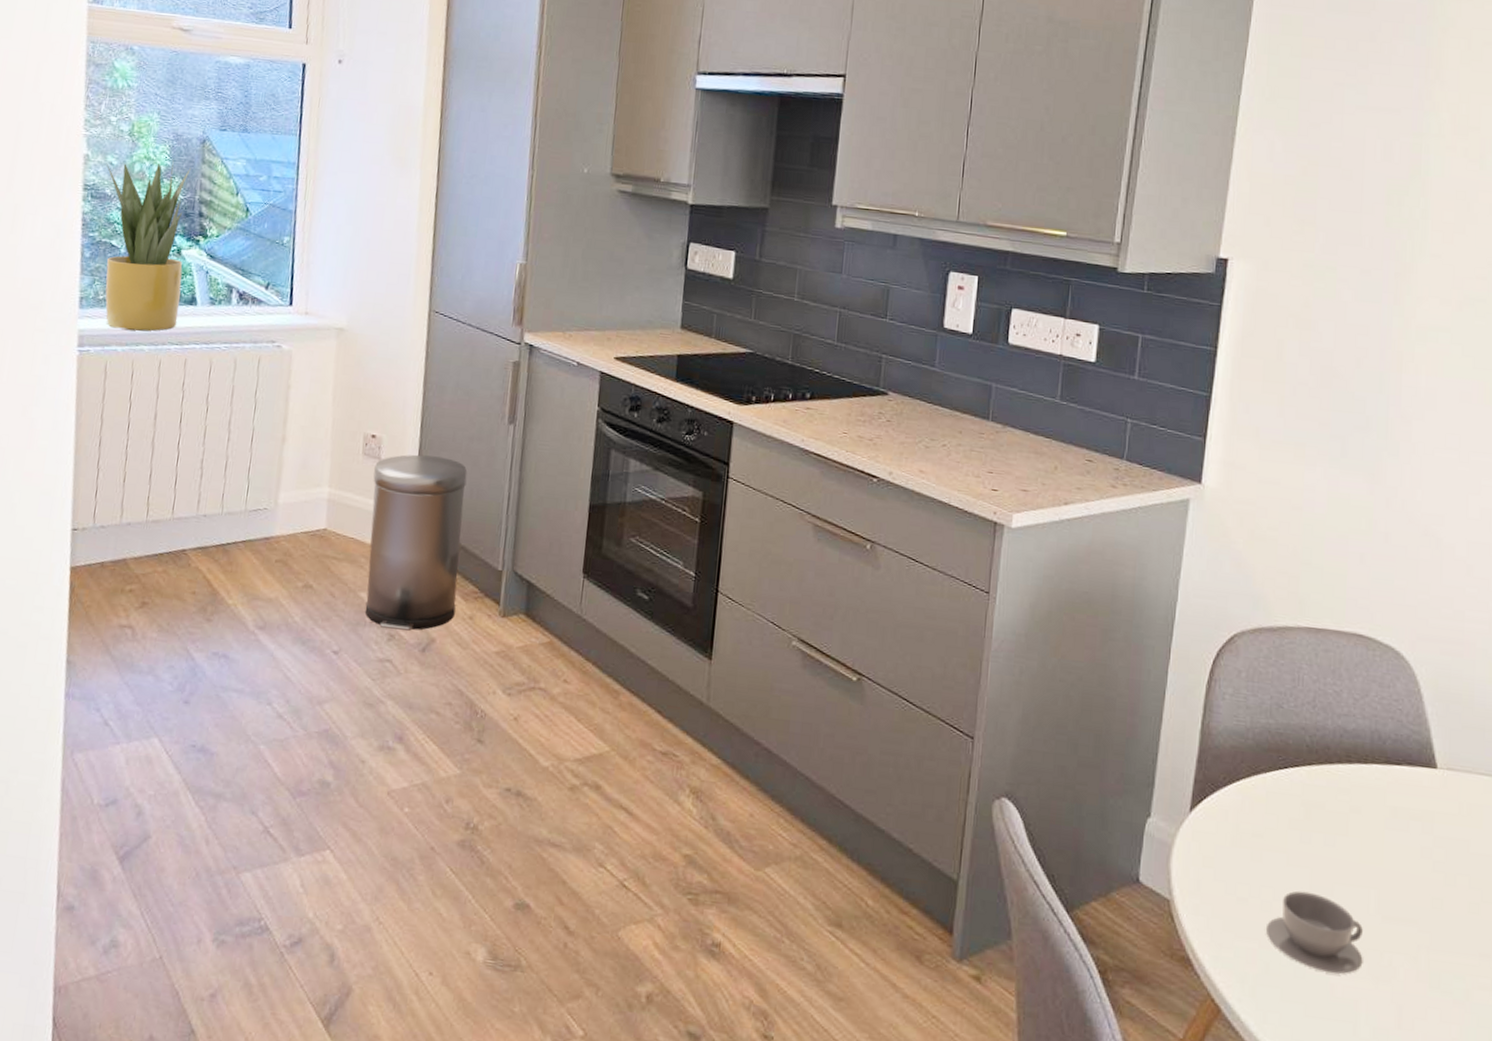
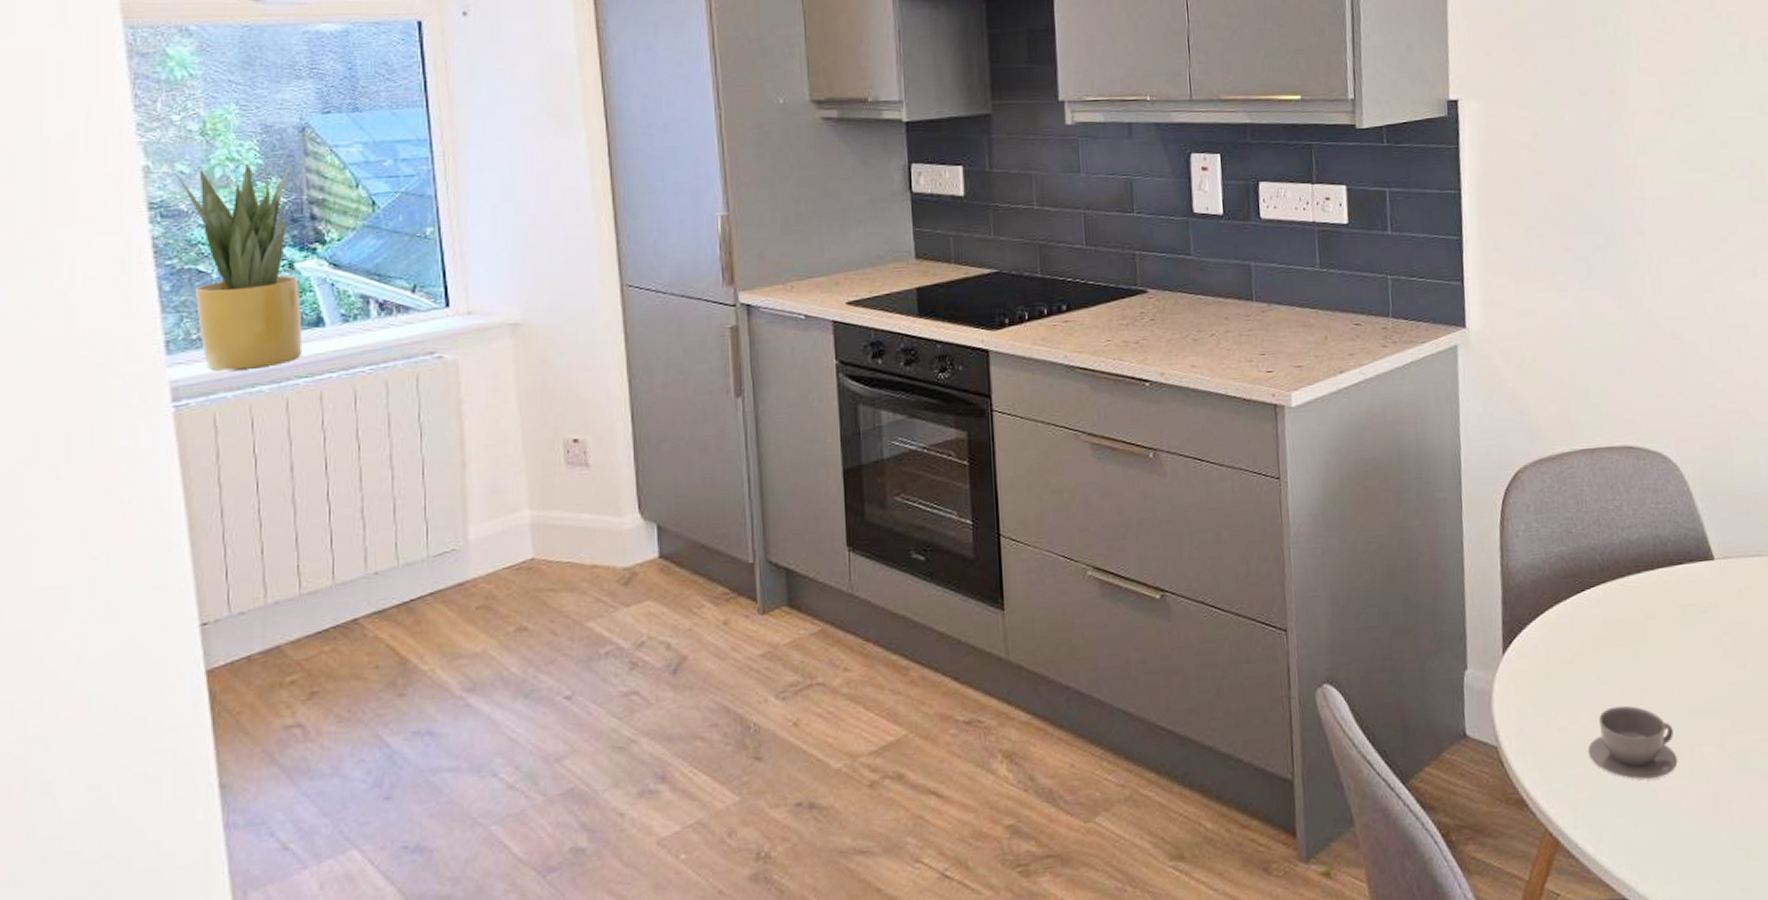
pedal bin: present [365,454,468,632] -> none [581,449,706,658]

